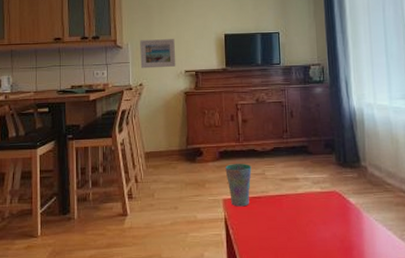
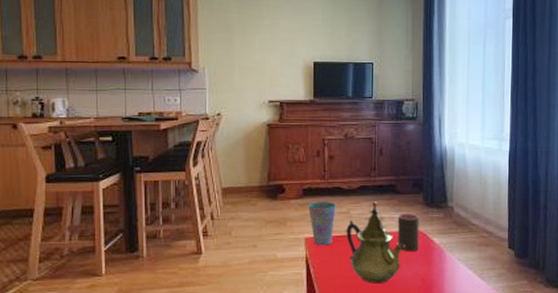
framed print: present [140,39,176,69] -> none [218,64,259,97]
teapot: none [262,163,321,245] -> present [346,202,405,283]
cup: none [312,173,335,213] -> present [398,213,419,252]

